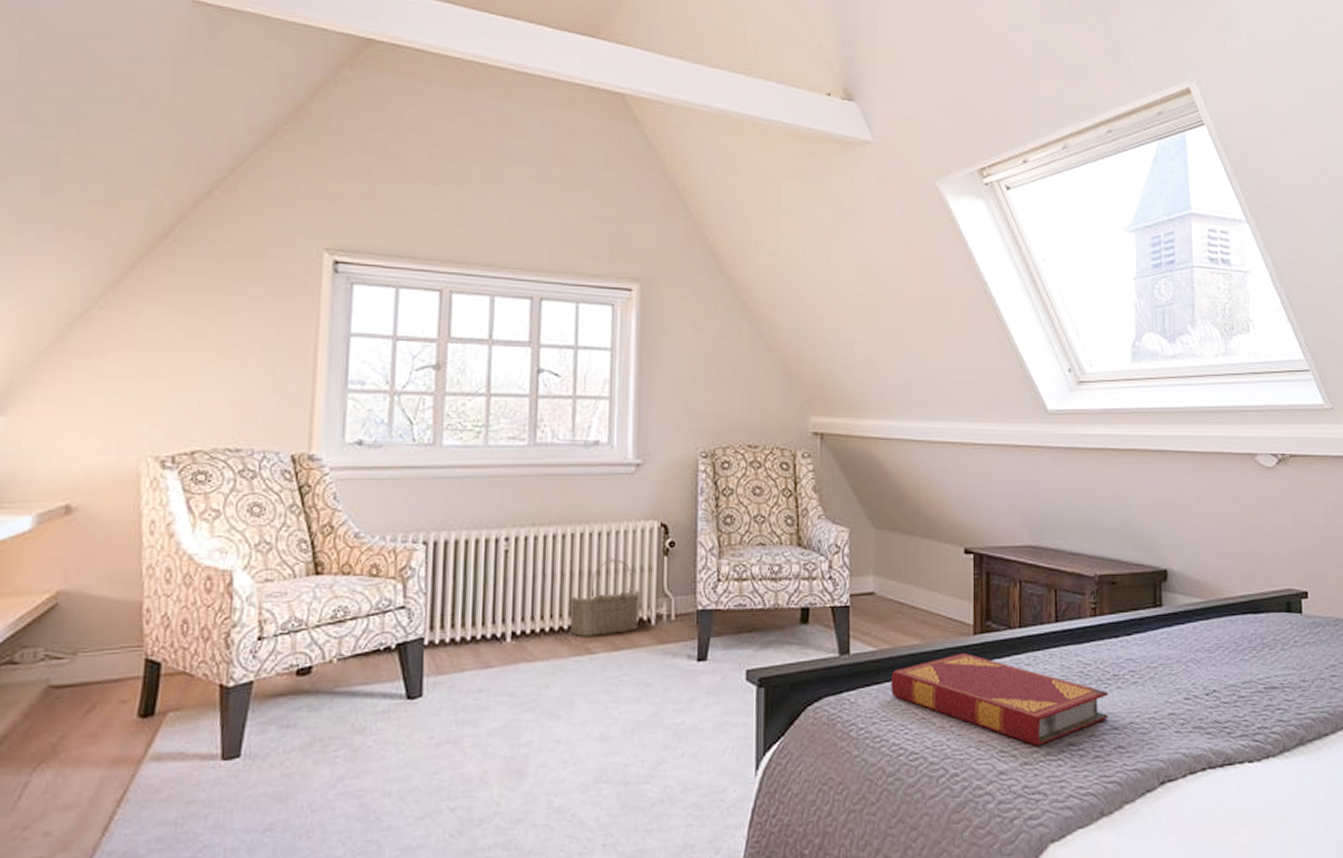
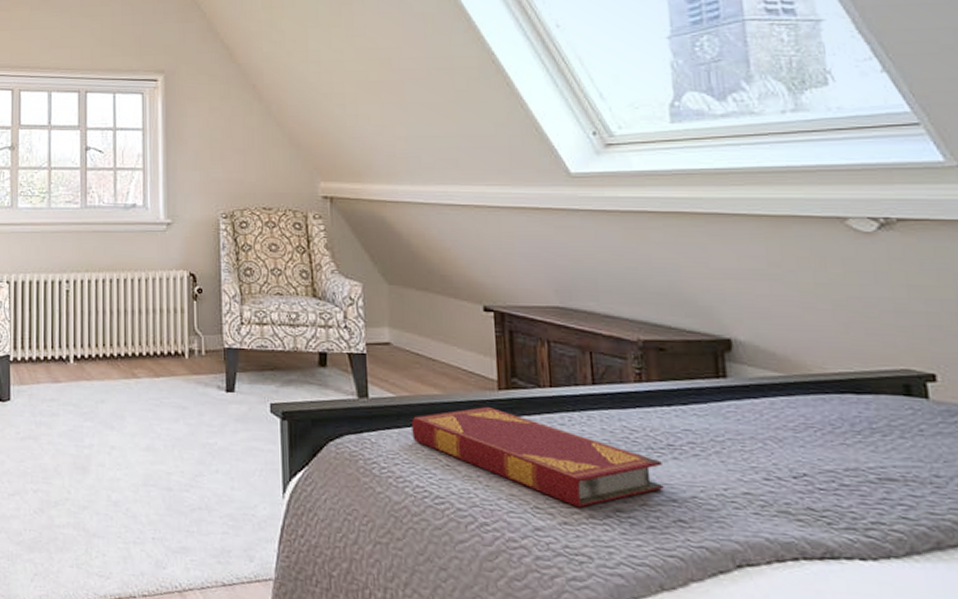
wicker basket: present [569,556,641,637] -> none [118,299,175,364]

